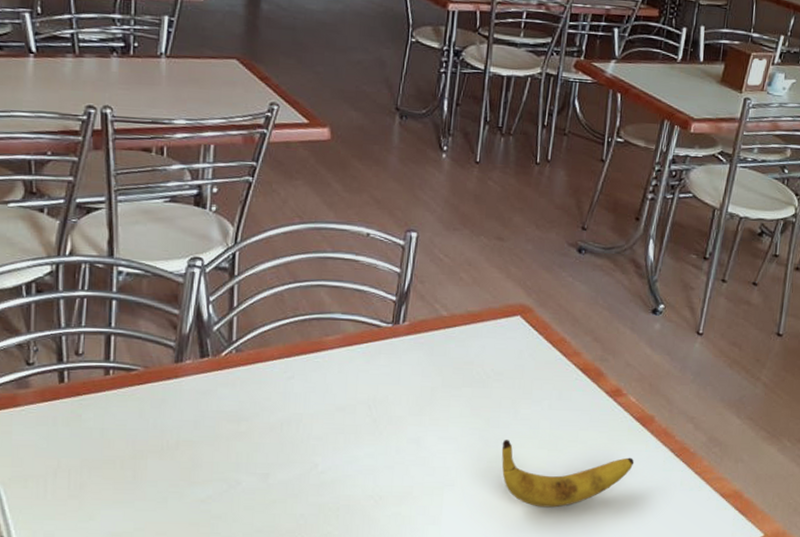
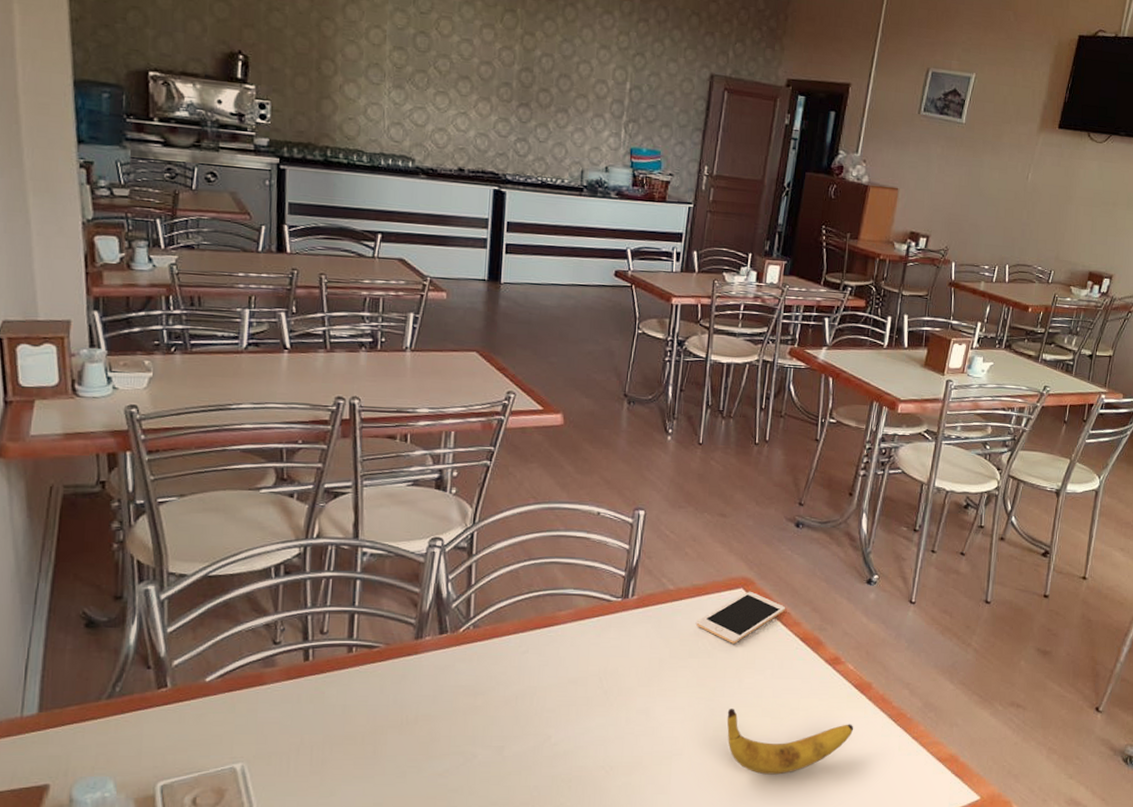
cell phone: none [471,319,566,373] -> present [696,591,786,644]

